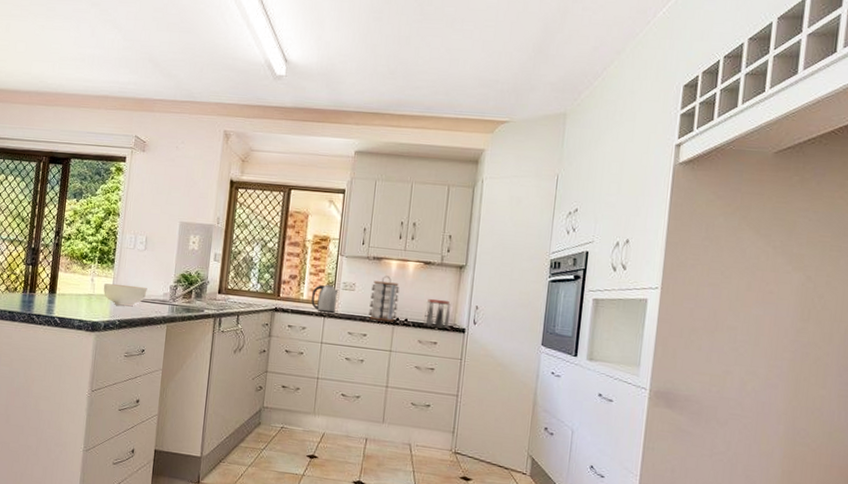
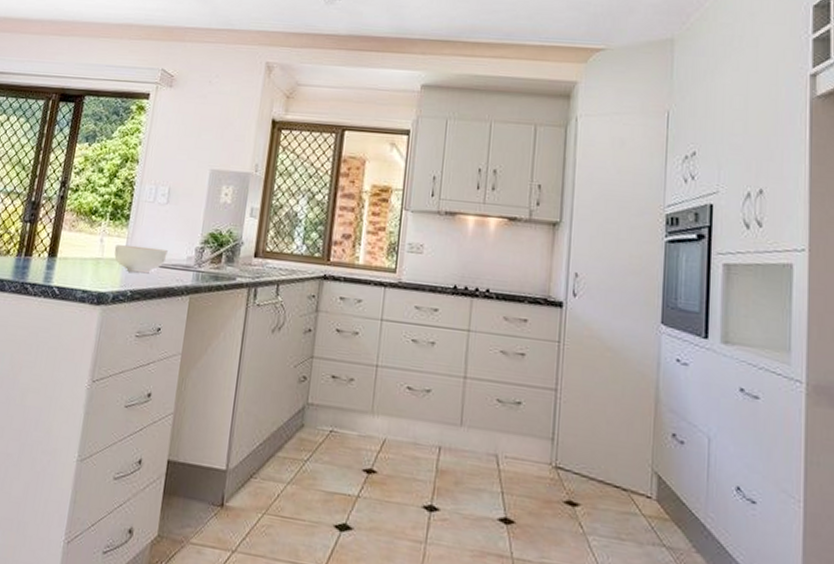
kettle: present [311,284,339,314] -> none [369,246,403,283]
spice rack: present [369,275,400,323] -> none [440,235,478,294]
jar: present [424,299,451,328] -> none [510,264,543,301]

